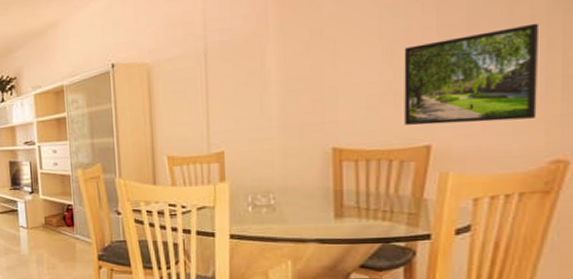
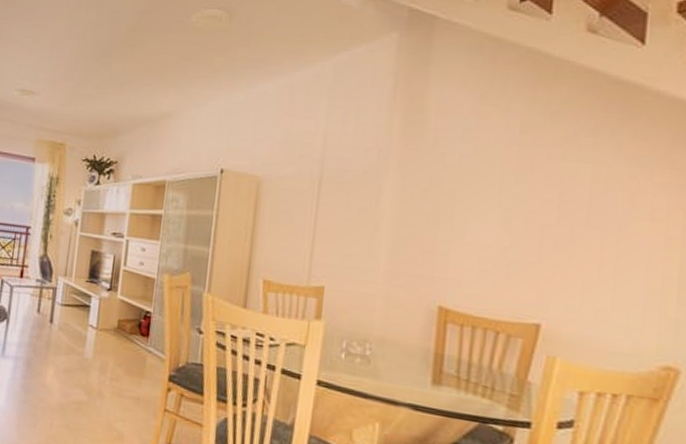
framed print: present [404,23,540,125] -> none [516,216,660,317]

